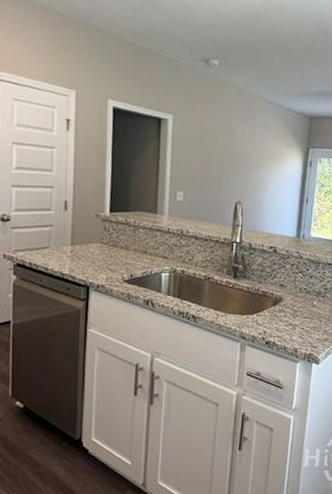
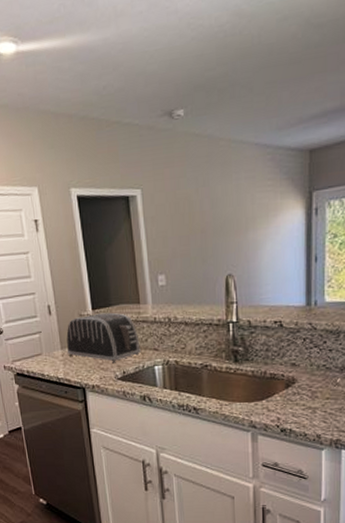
toaster: none [76,216,152,265] -> present [66,312,141,362]

